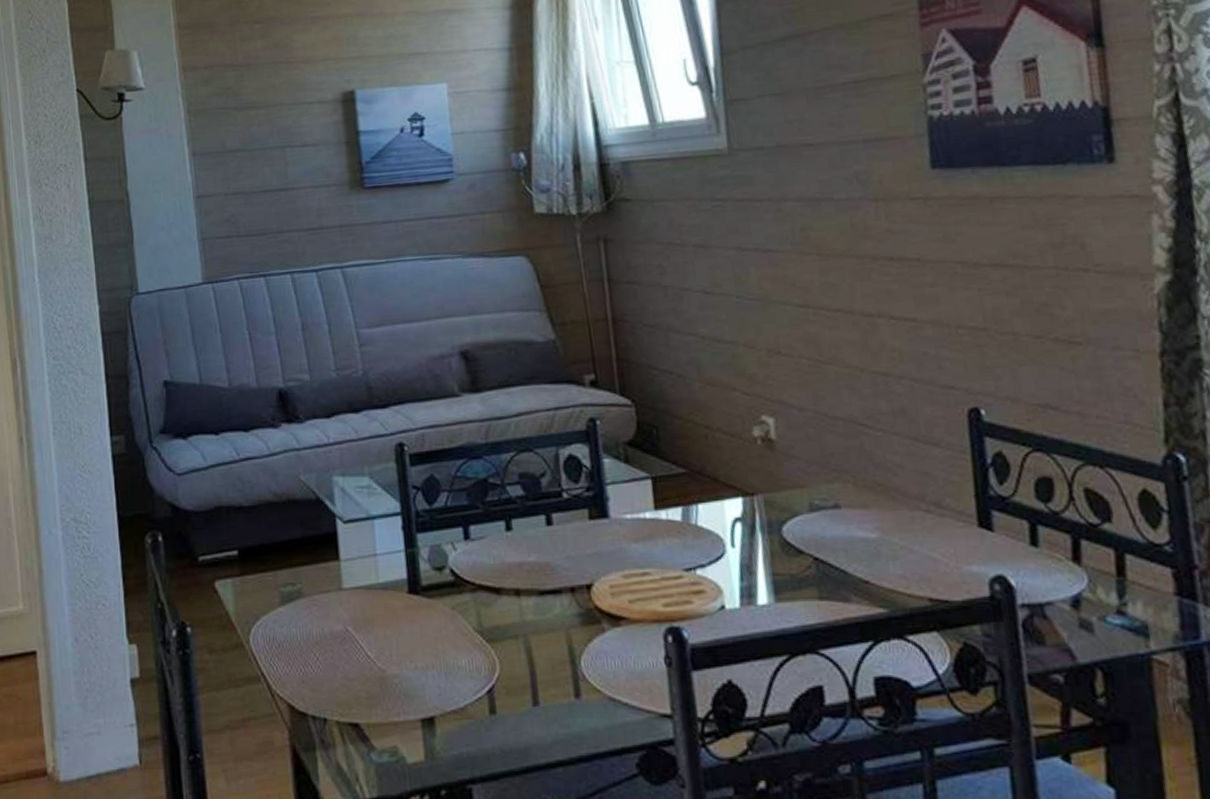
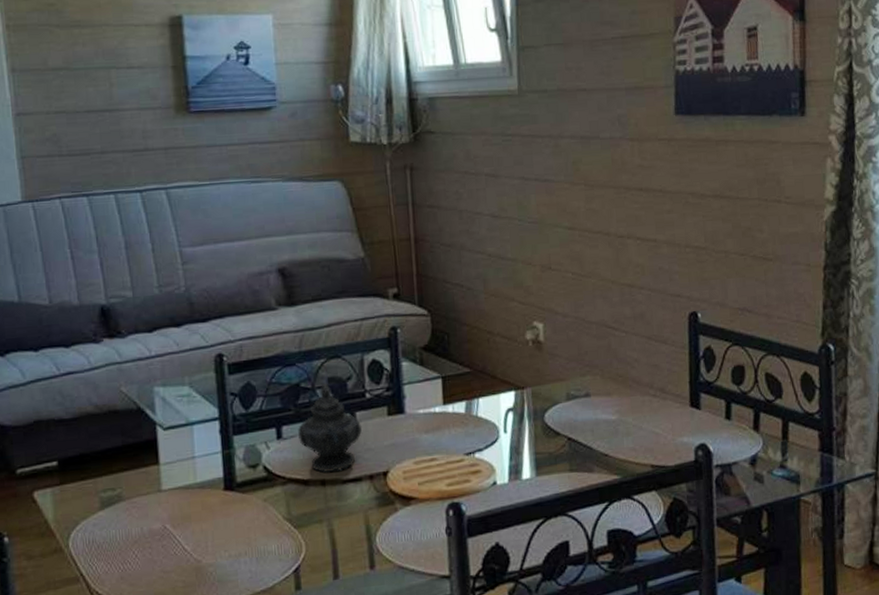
teapot: none [487,479,560,582] -> present [298,383,363,473]

